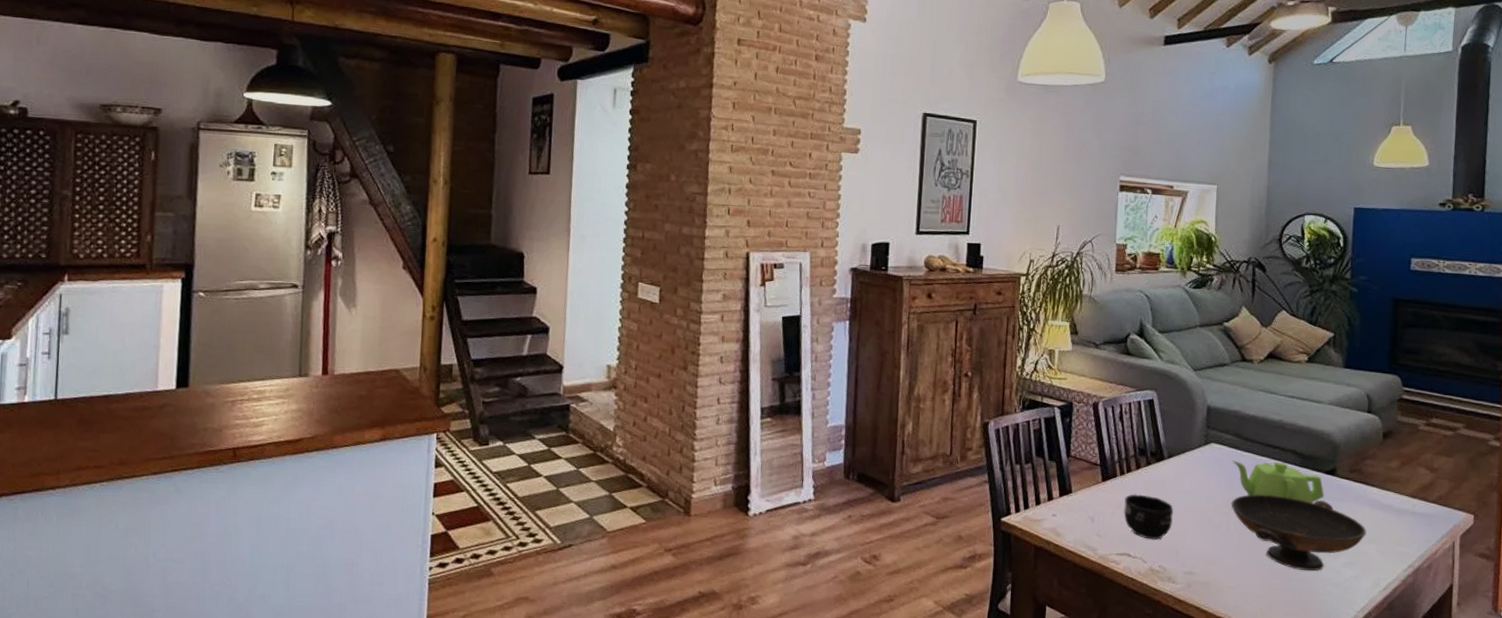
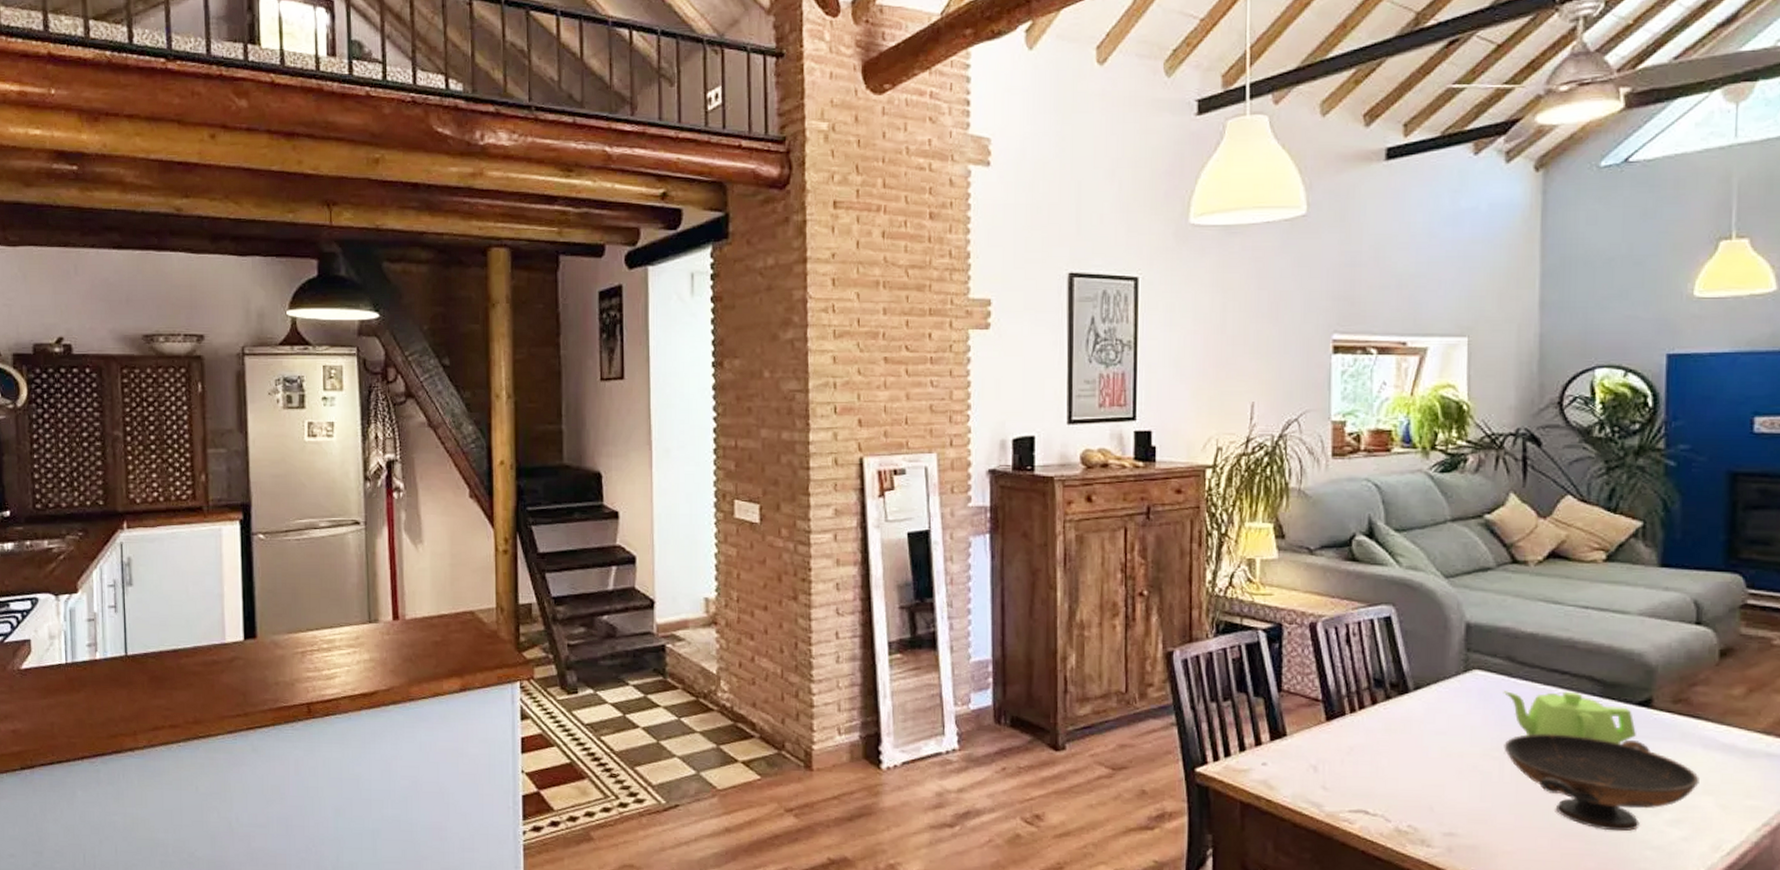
mug: present [1124,494,1173,540] -> none [1357,736,1424,793]

